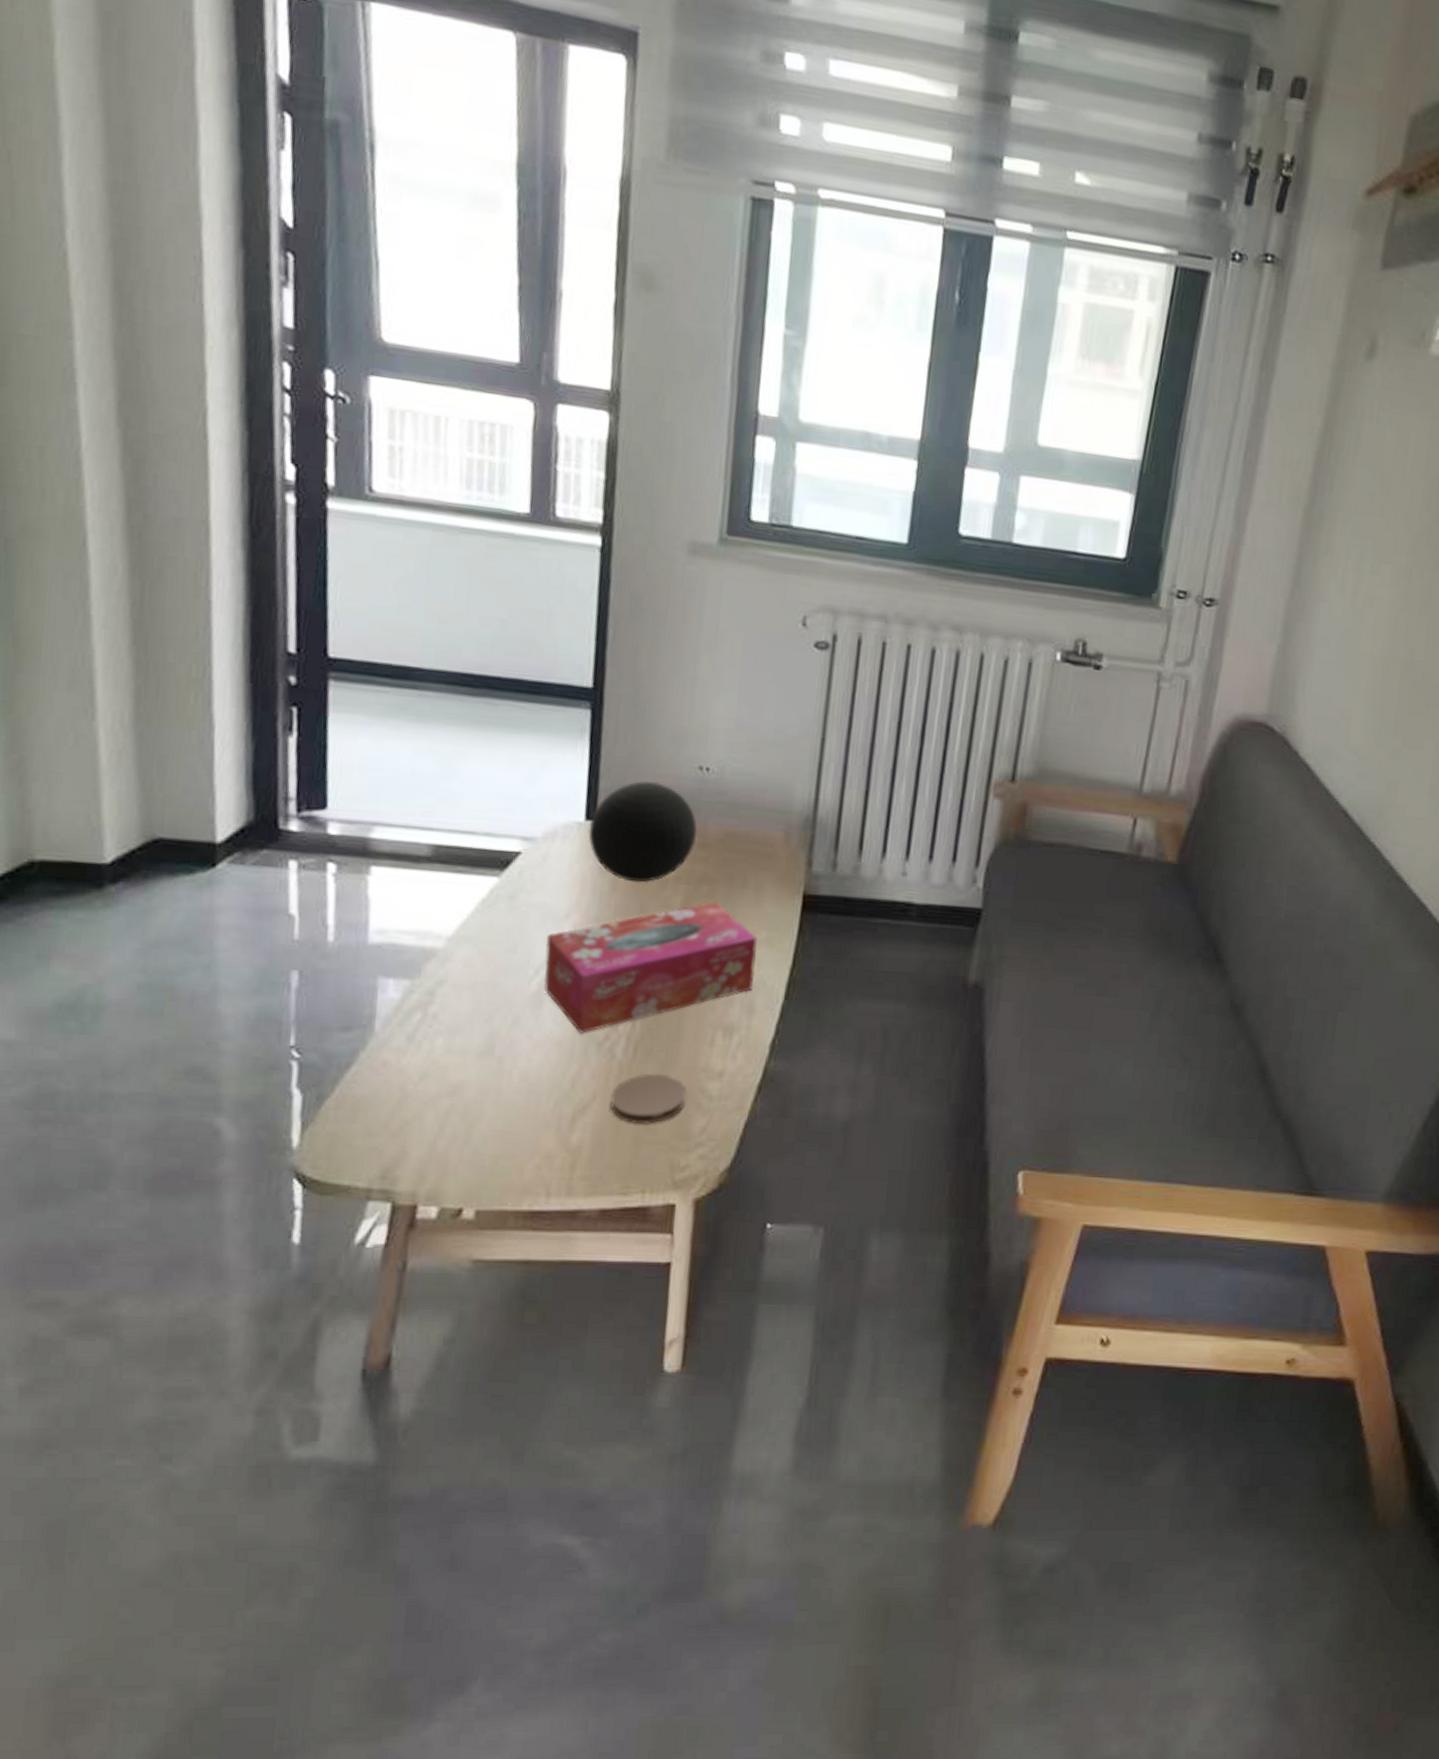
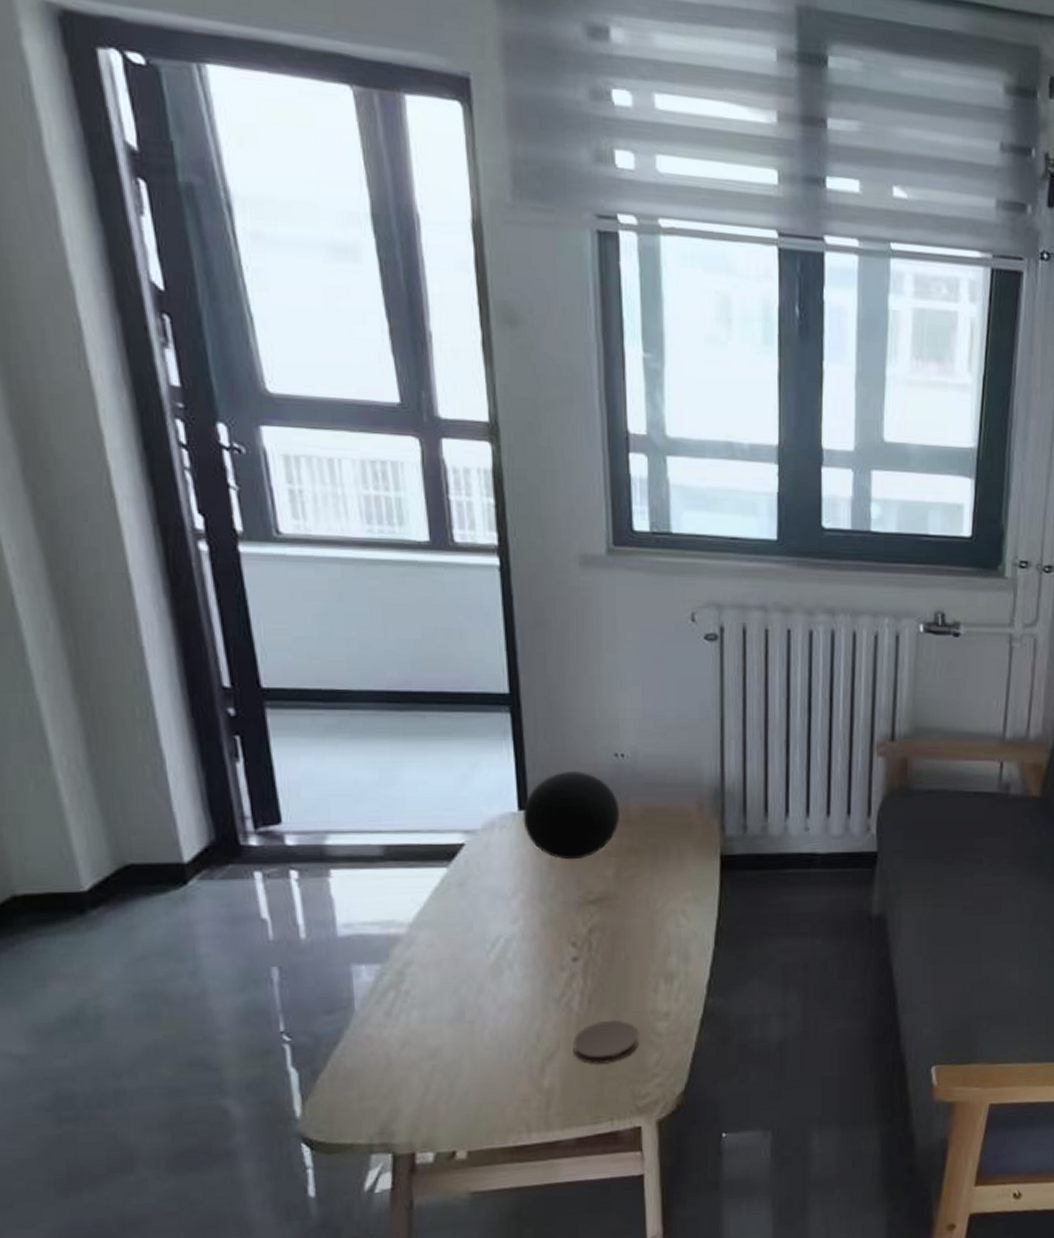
tissue box: present [543,902,757,1033] -> none [497,870,687,994]

